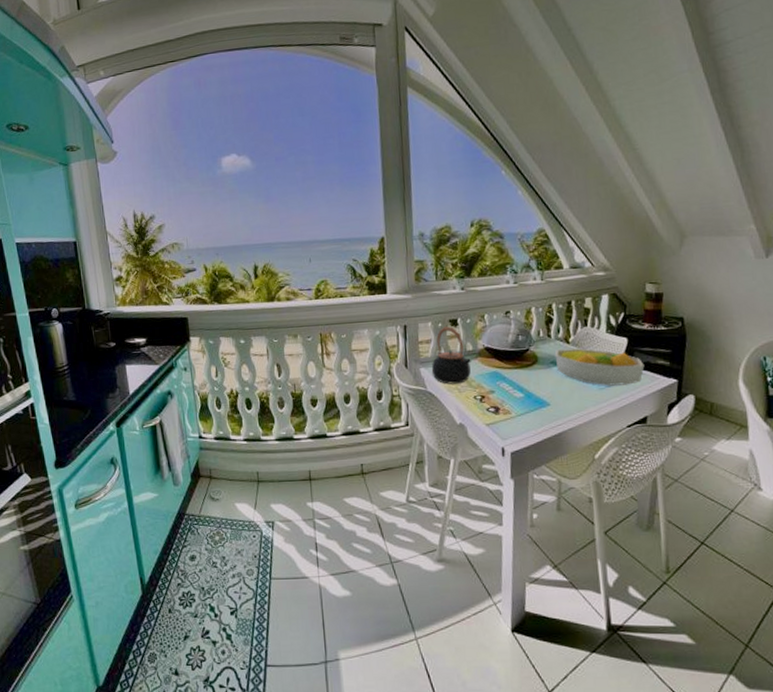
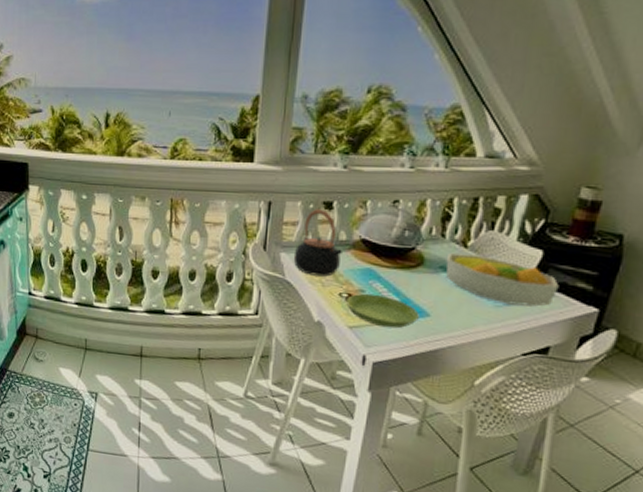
saucer: none [481,392,542,421] -> present [346,293,419,329]

